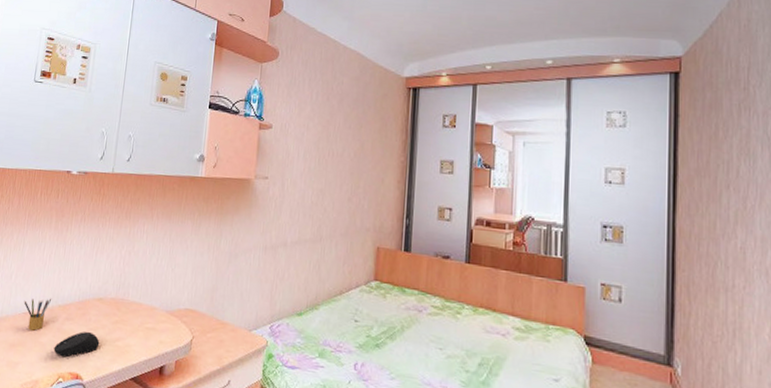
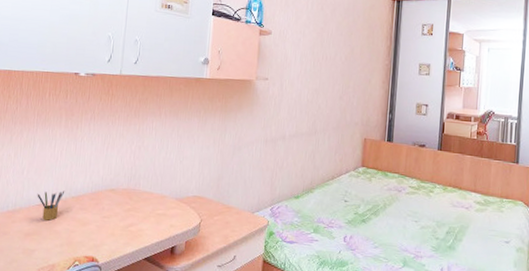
computer mouse: present [53,331,100,357] -> none [69,219,114,243]

